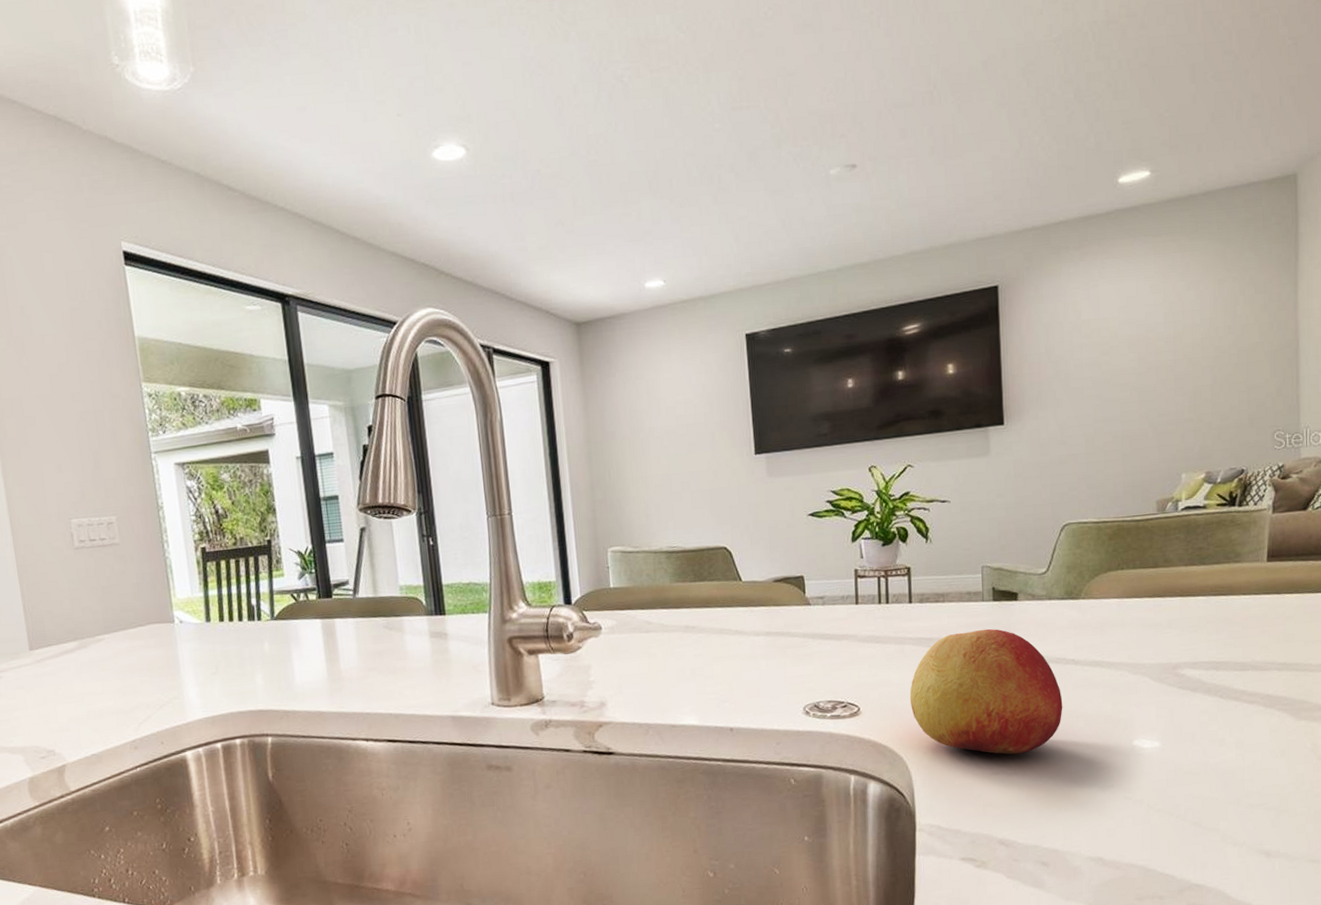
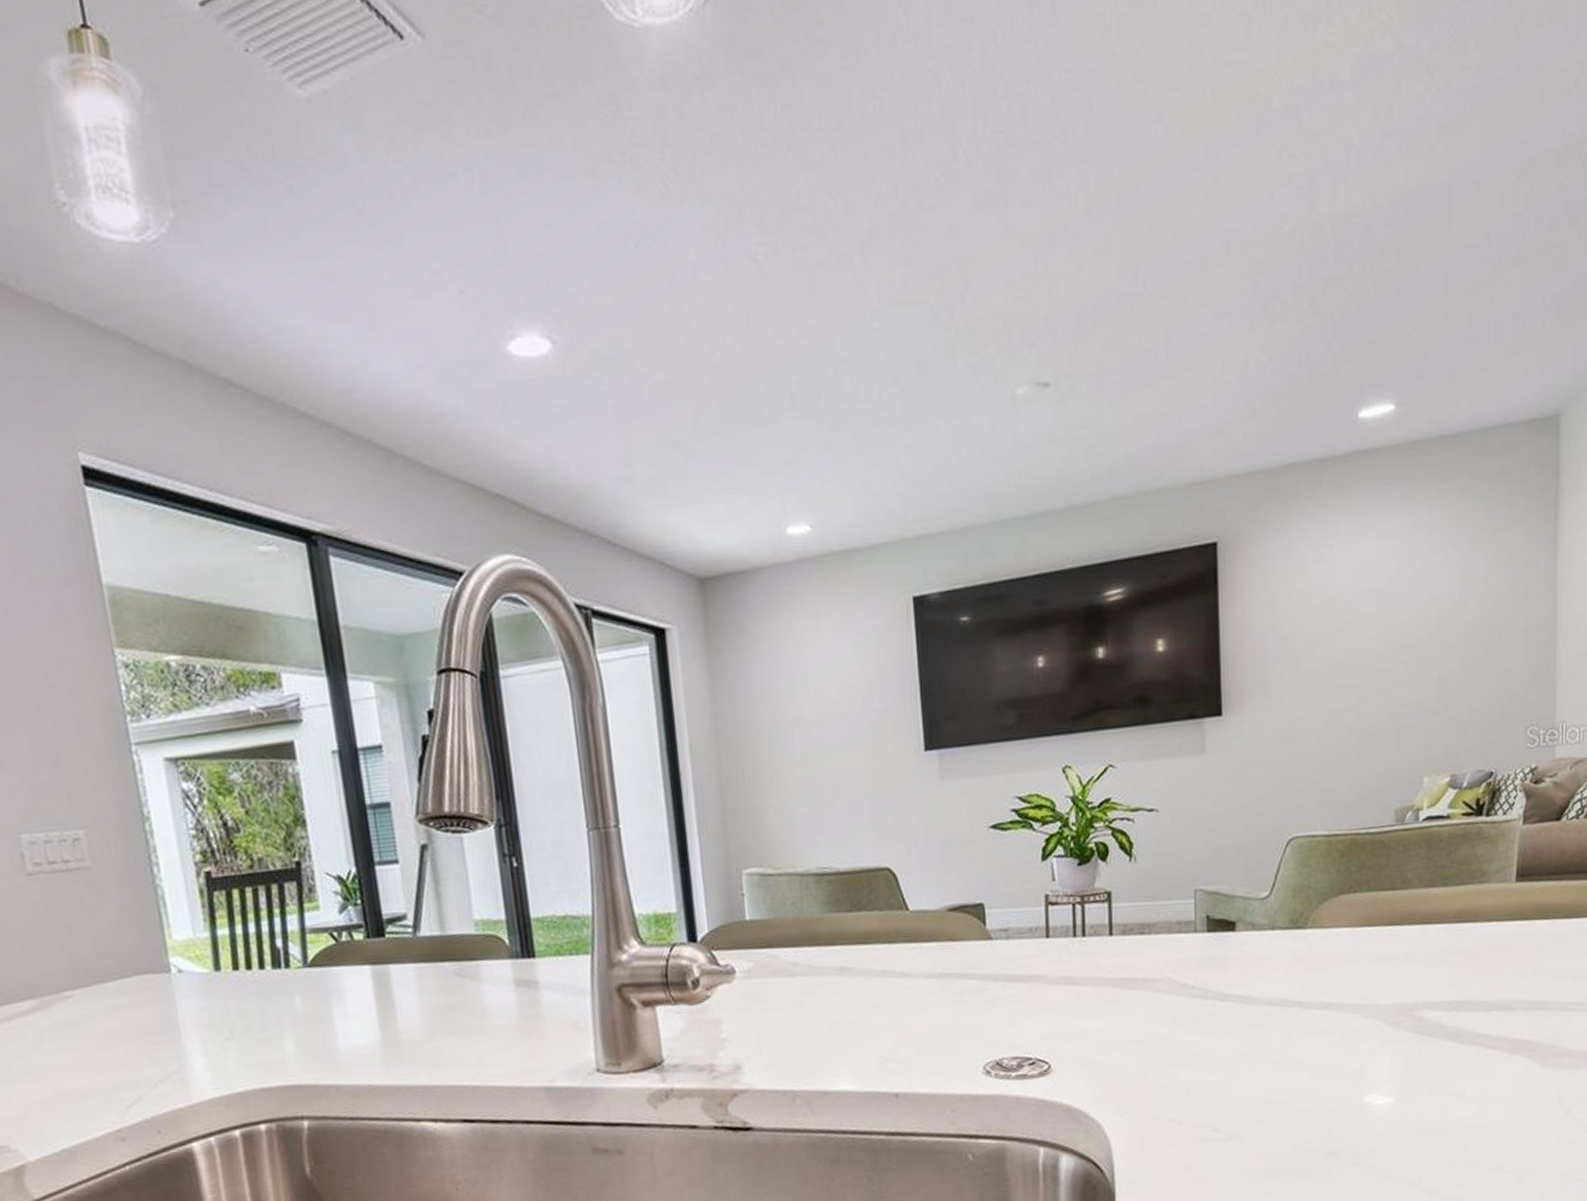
apple: present [909,628,1063,755] -> none [1109,965,1286,1117]

